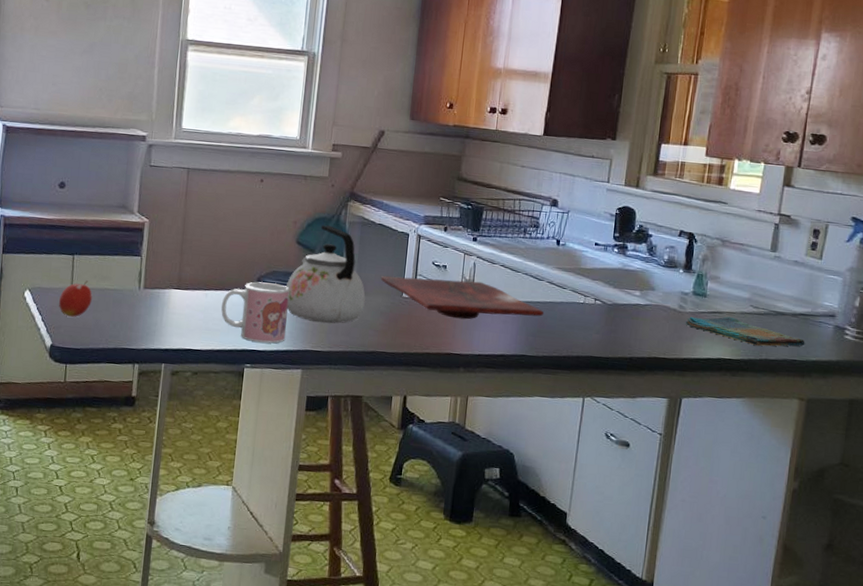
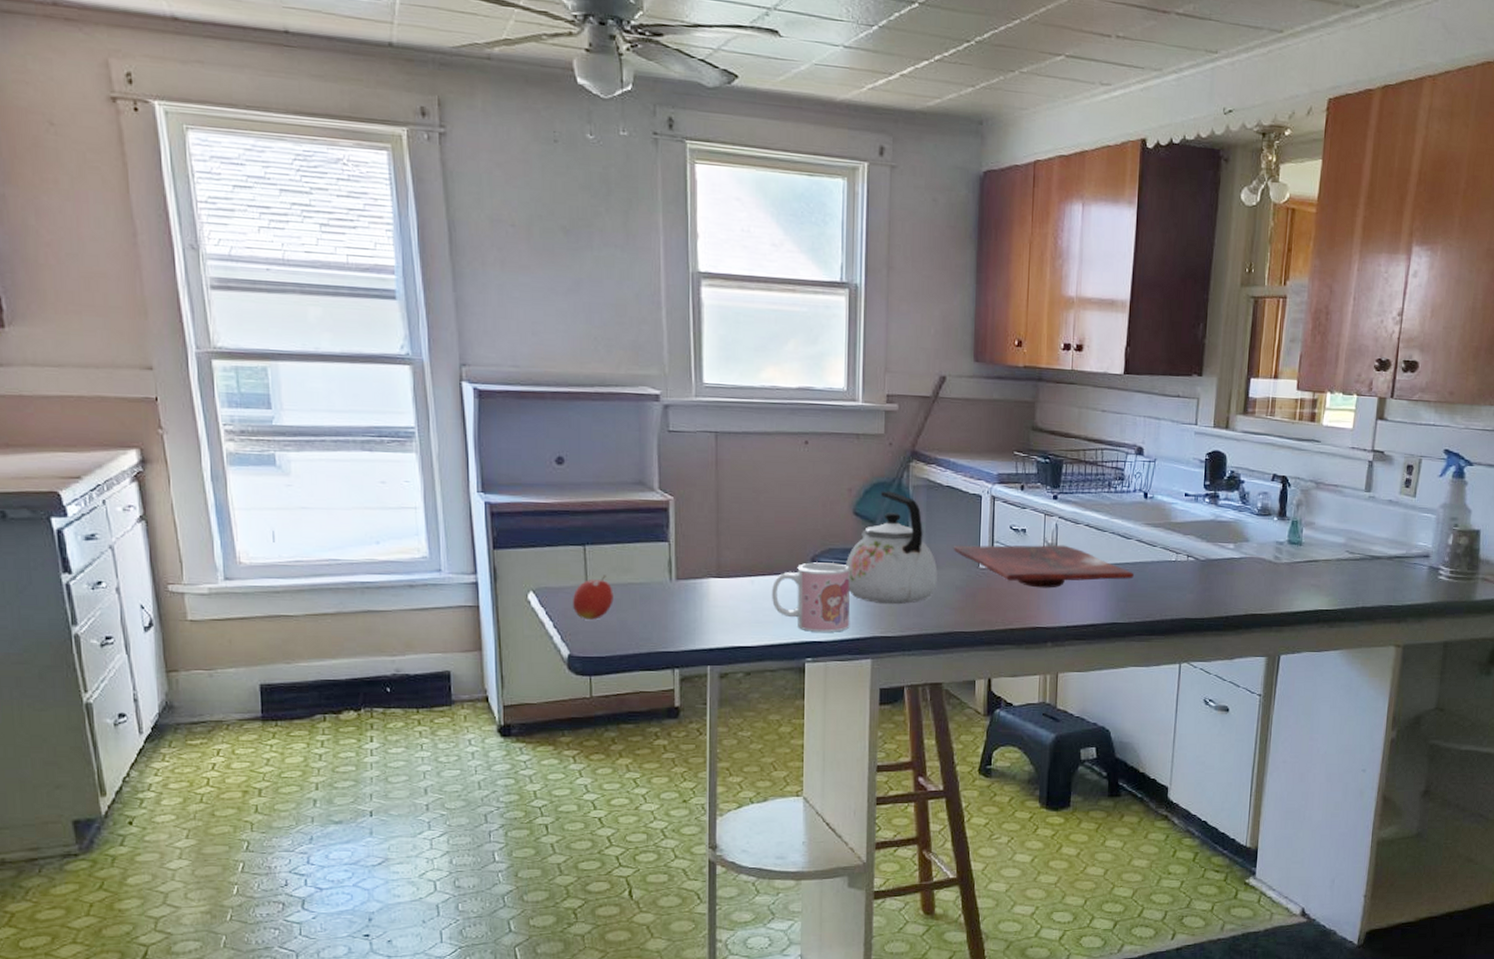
dish towel: present [685,316,805,347] -> none [1281,565,1401,594]

